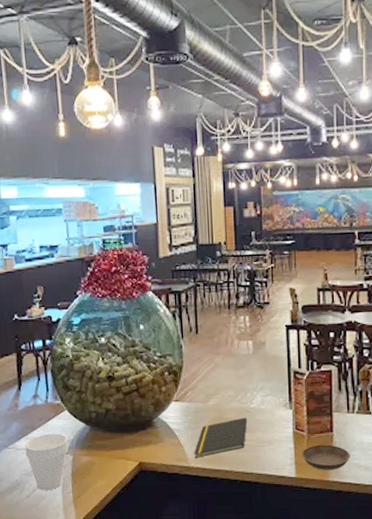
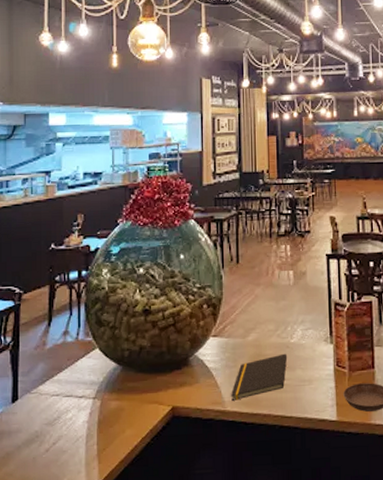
cup: present [24,433,68,491] -> none [49,375,96,443]

